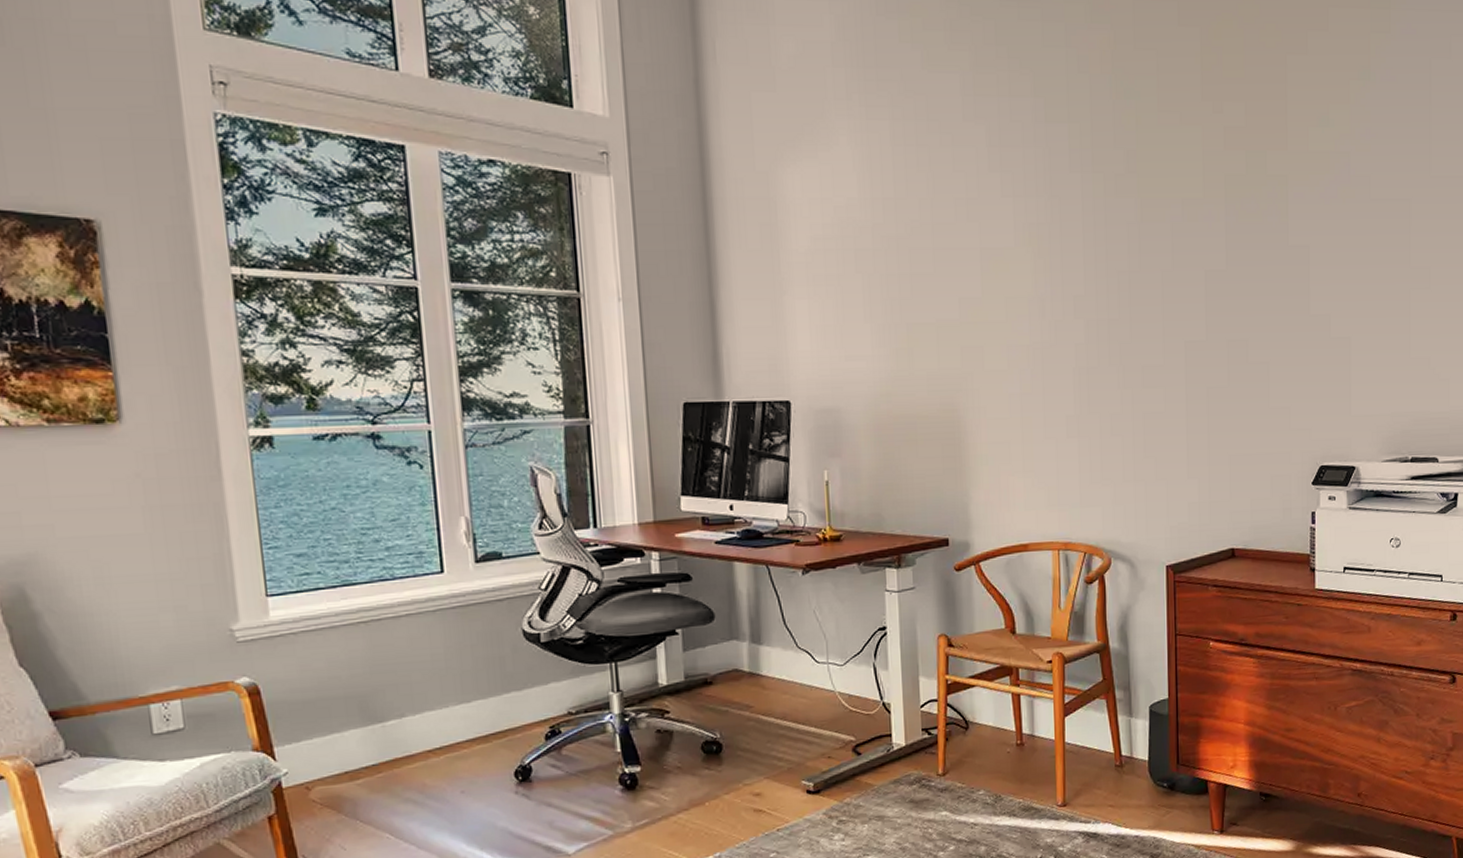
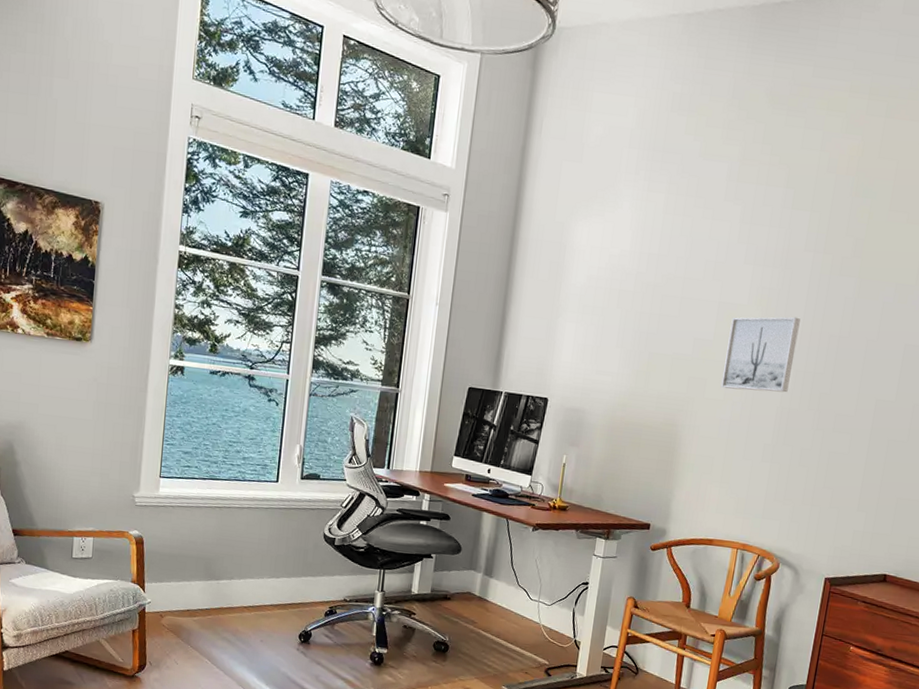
wall art: none [999,254,1082,354] -> present [720,316,800,393]

